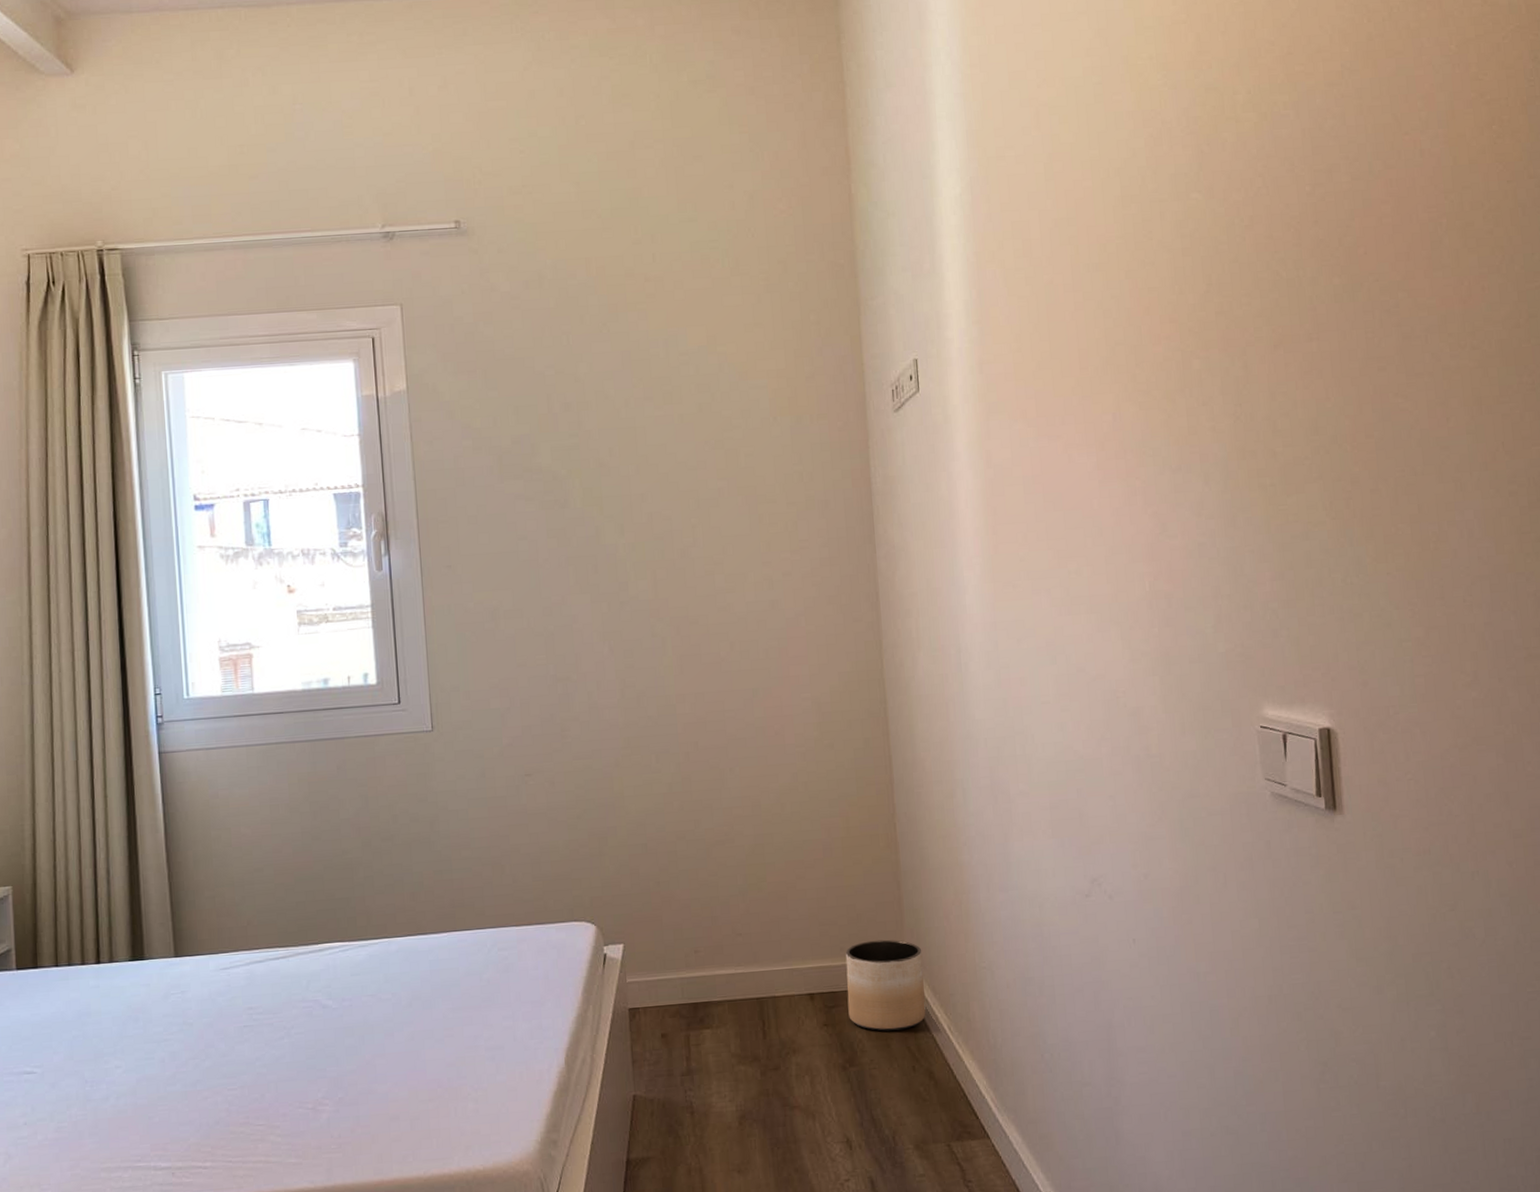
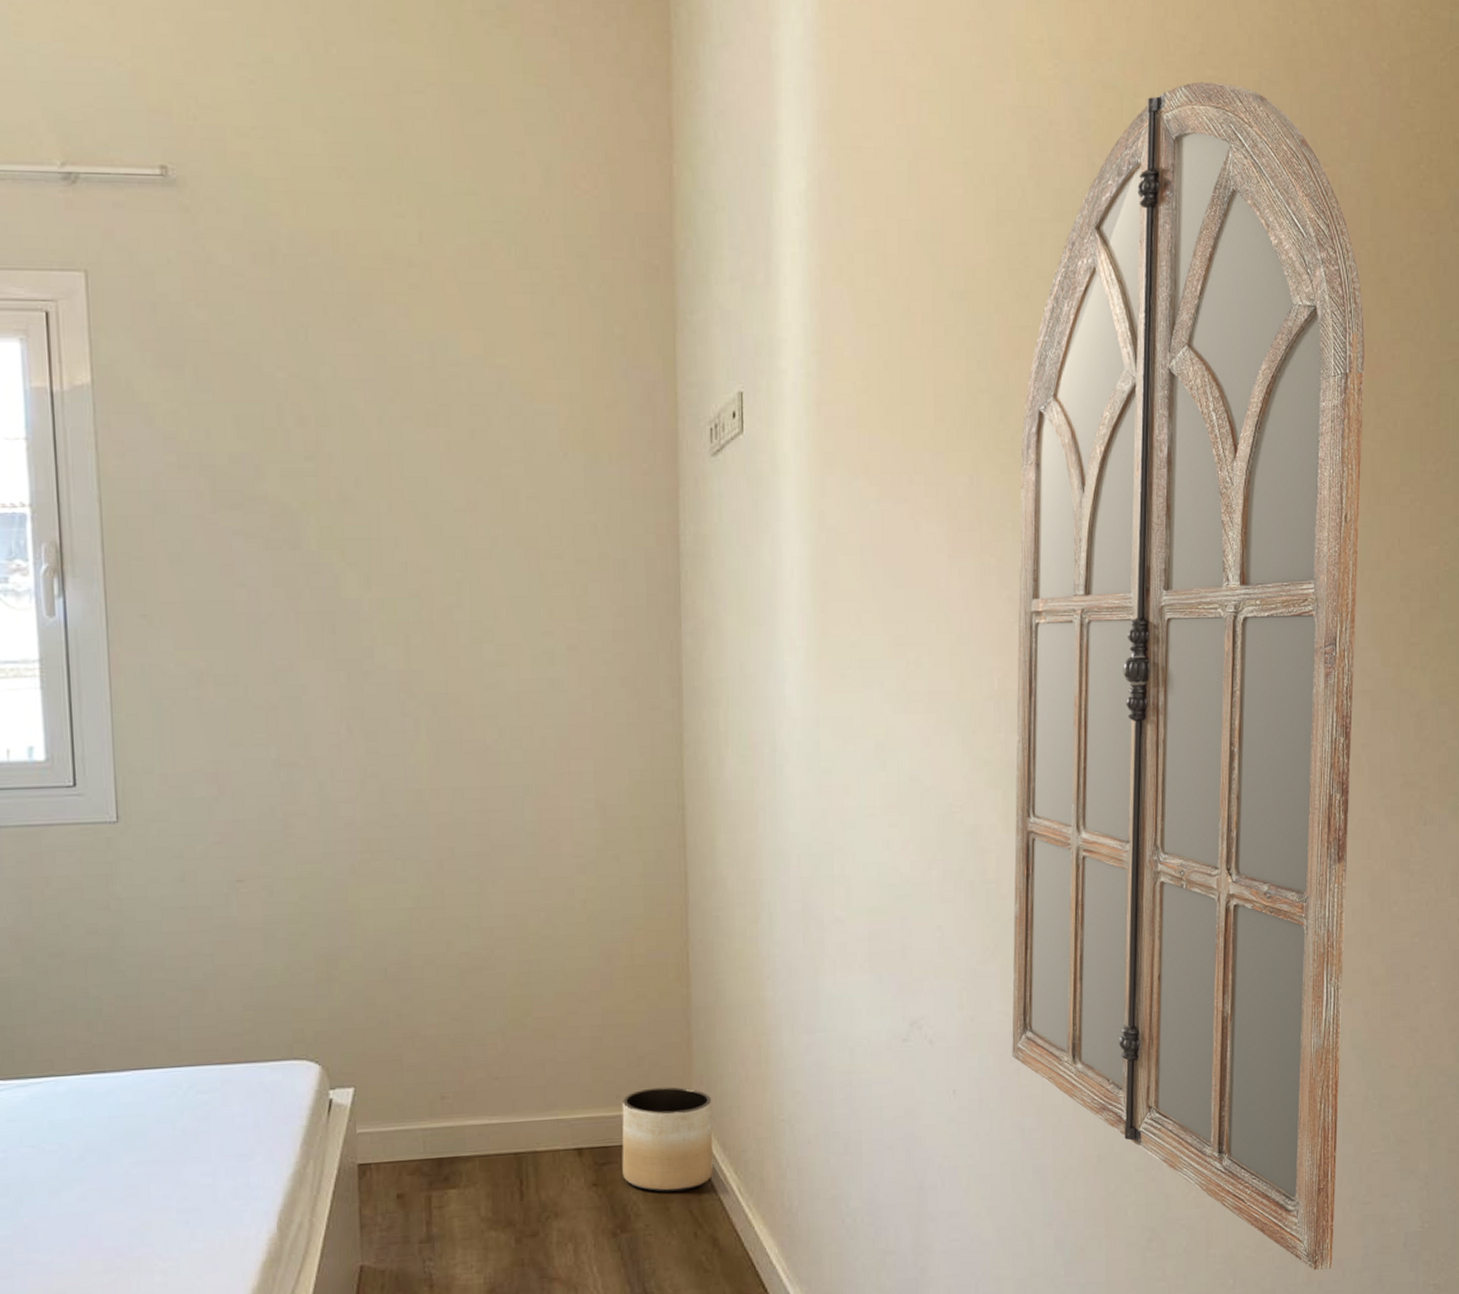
home mirror: none [1155,75,1499,1101] -> present [1012,82,1364,1270]

